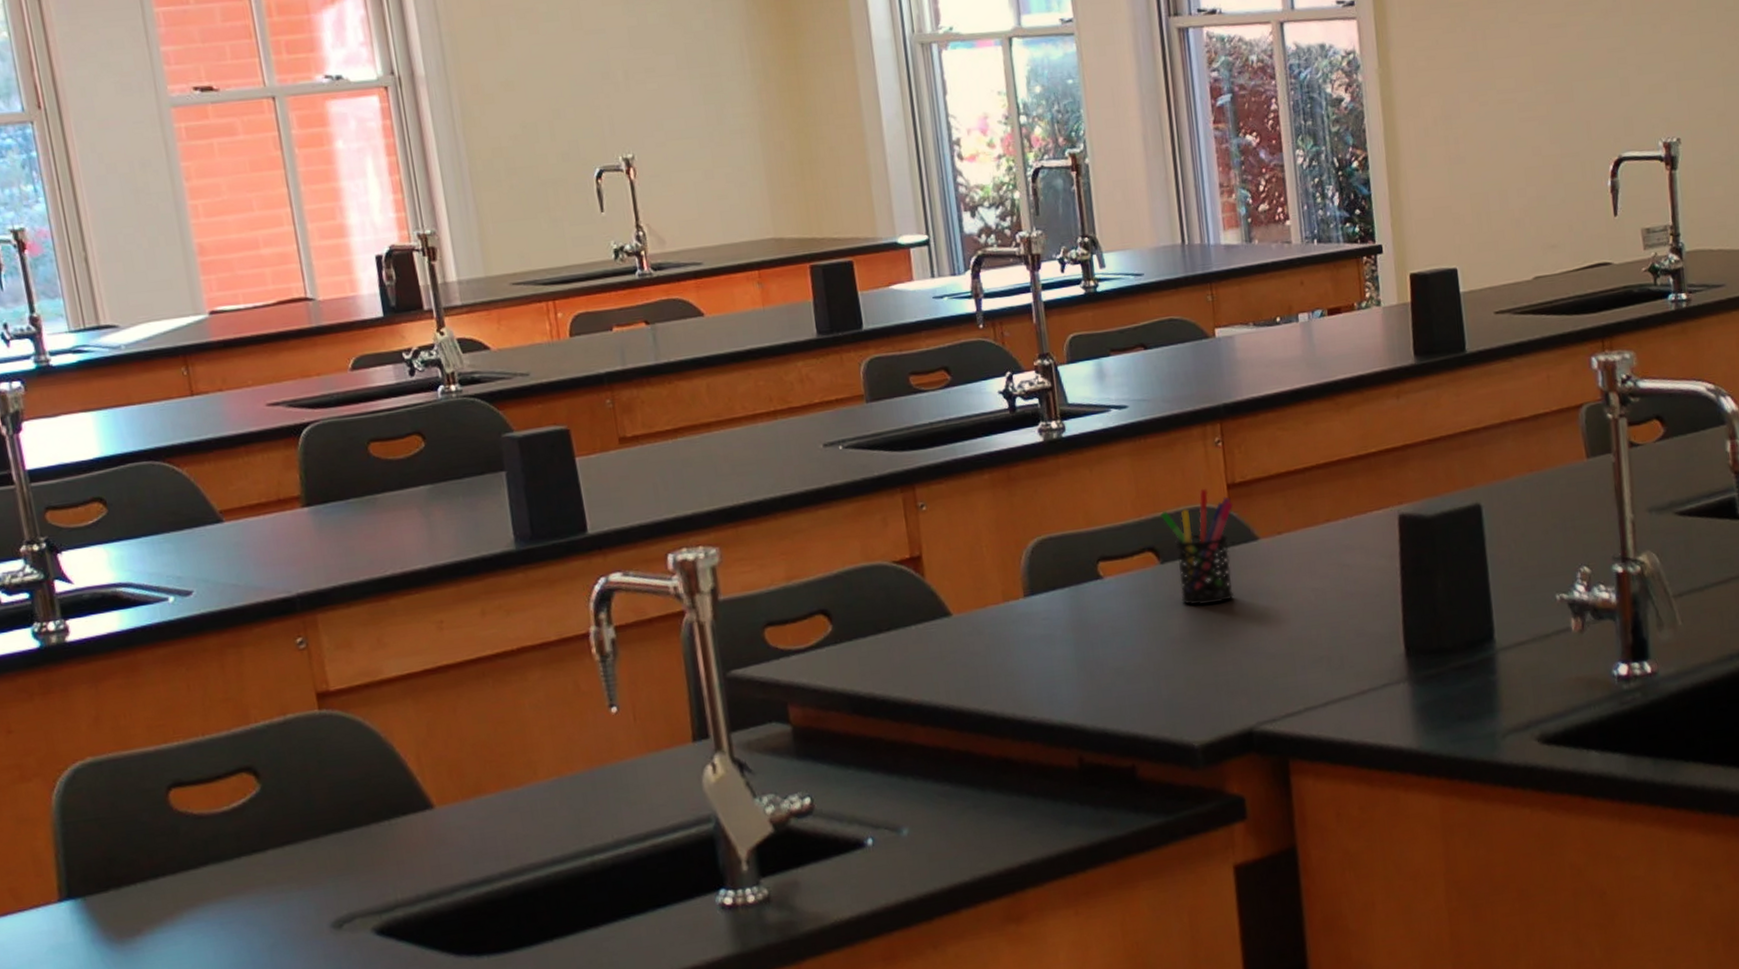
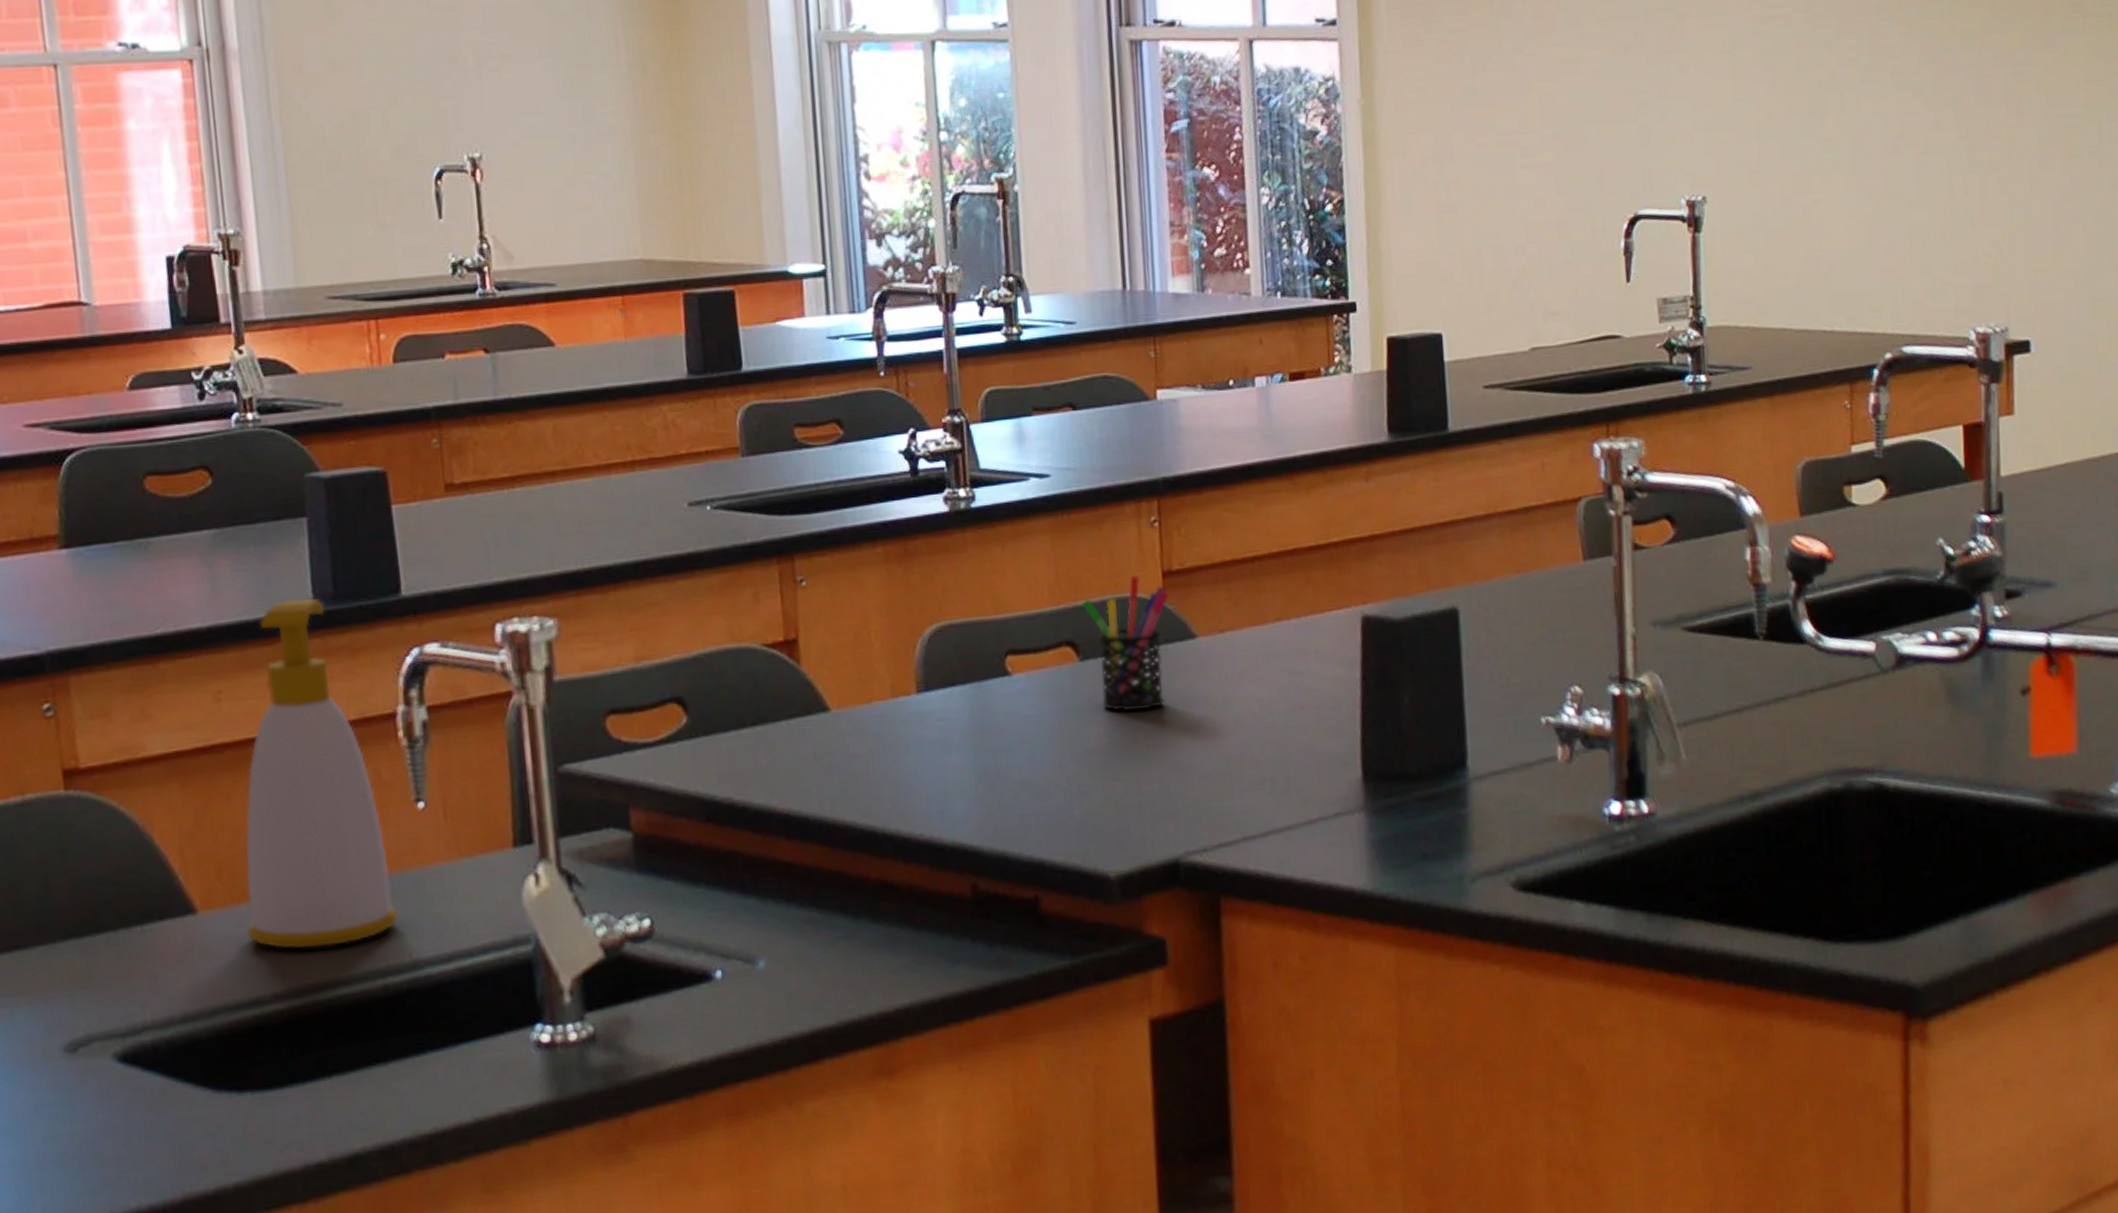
soap bottle: none [469,539,601,836] -> present [245,598,399,950]

